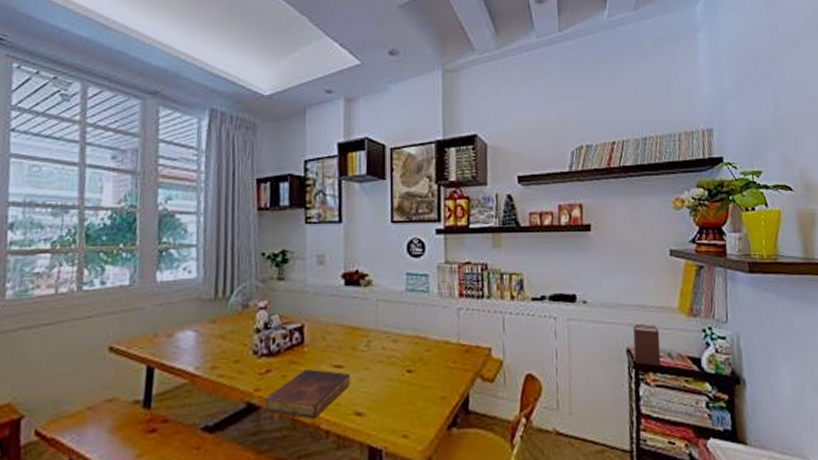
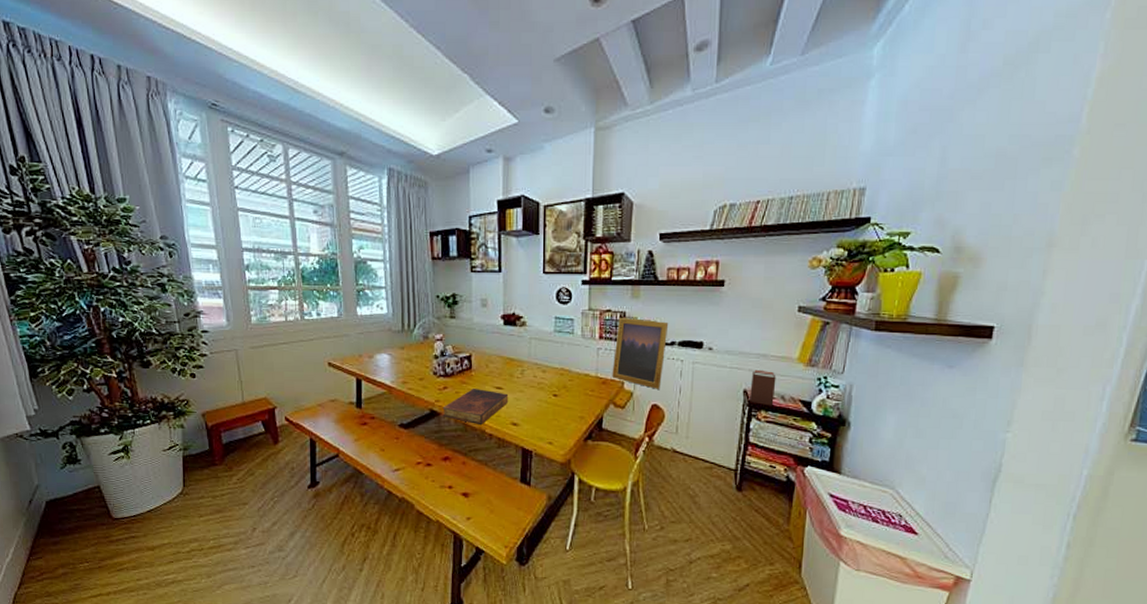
picture frame: none [476,271,537,355] -> present [612,318,669,389]

